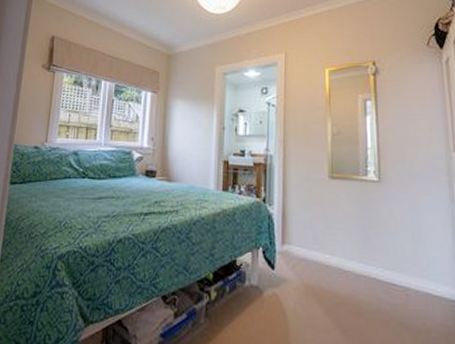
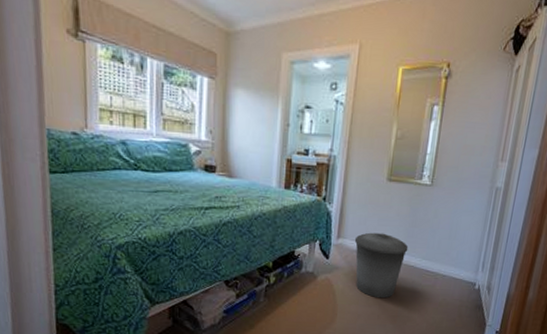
trash can: none [301,237,366,322] -> present [354,232,409,299]

